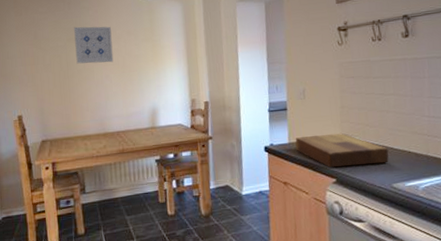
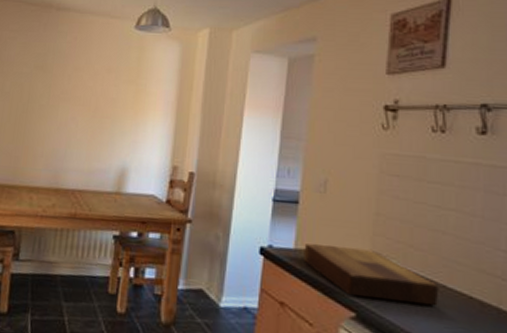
wall art: present [74,26,114,64] -> none [40,53,89,103]

